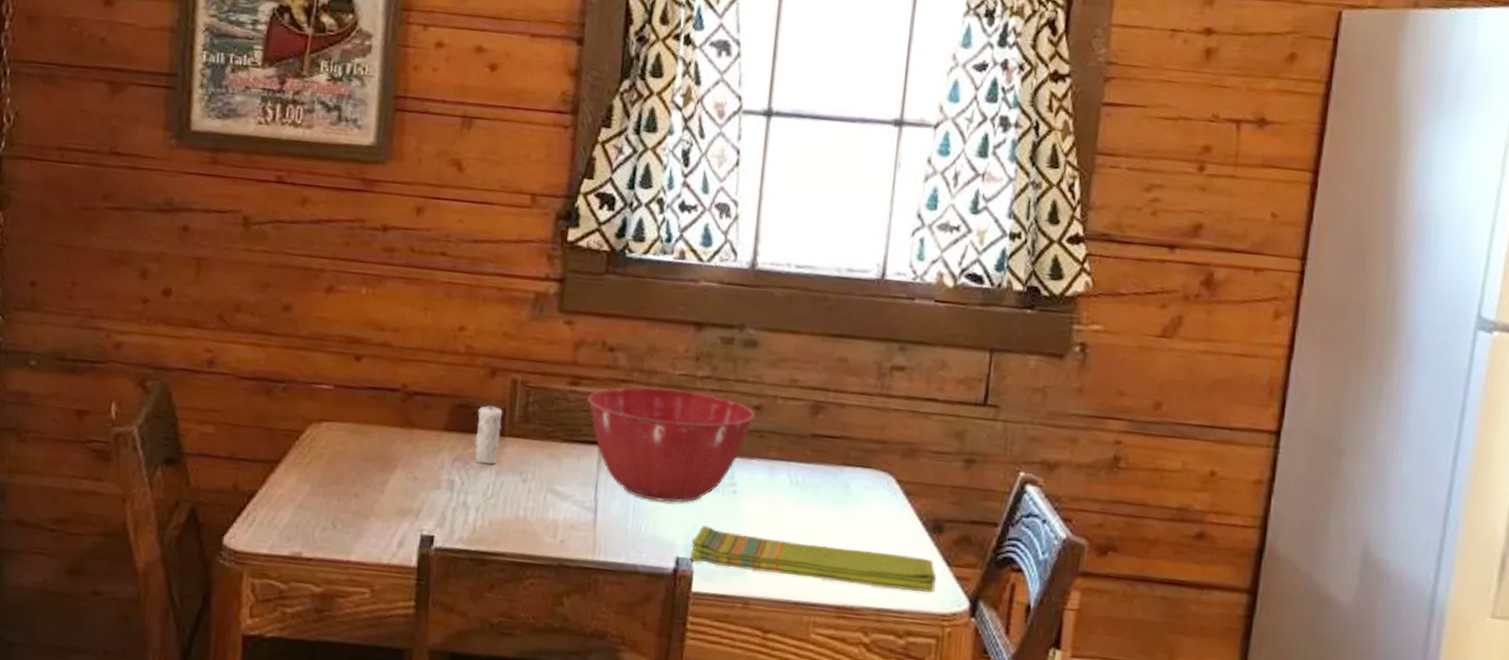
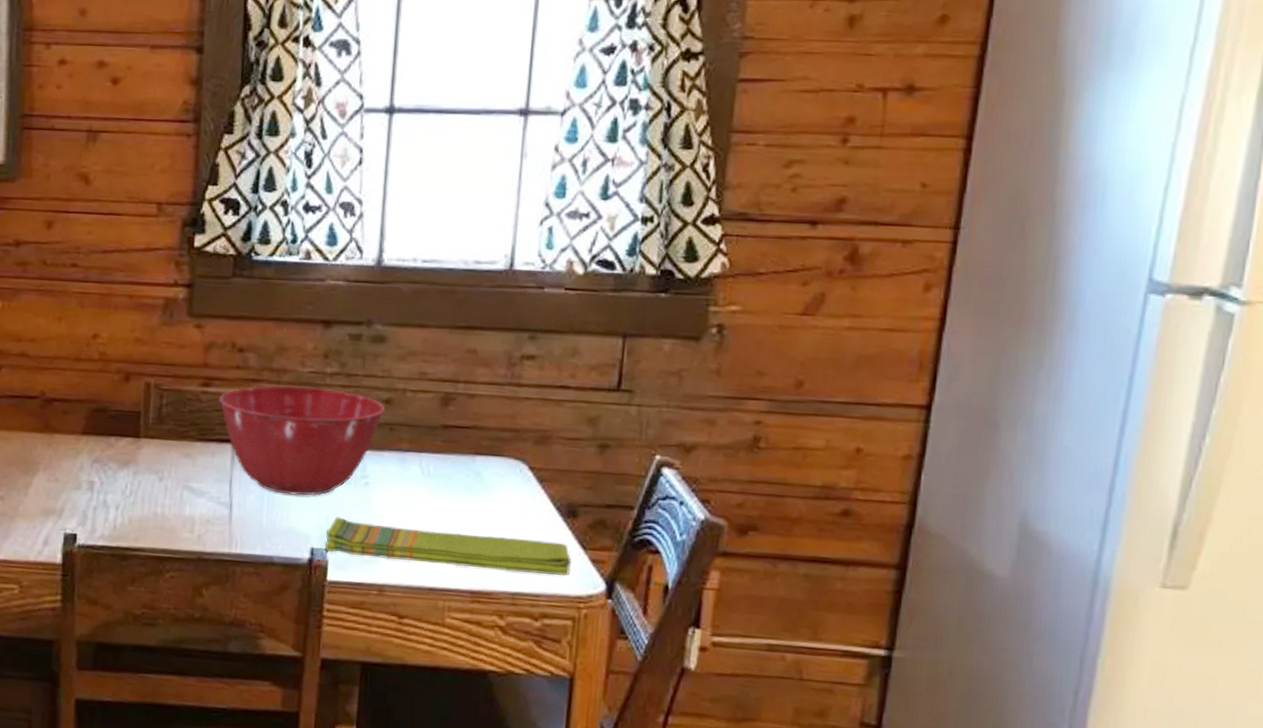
candle: present [474,399,503,464] -> none [112,402,138,465]

